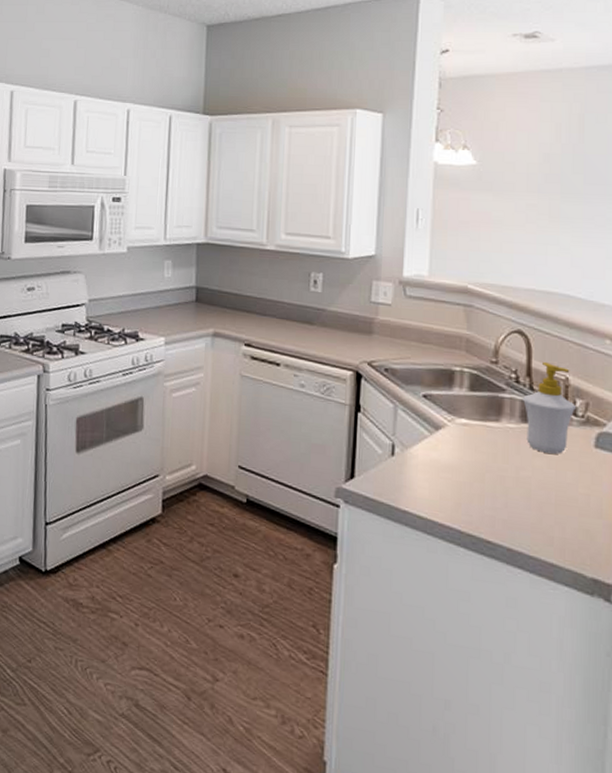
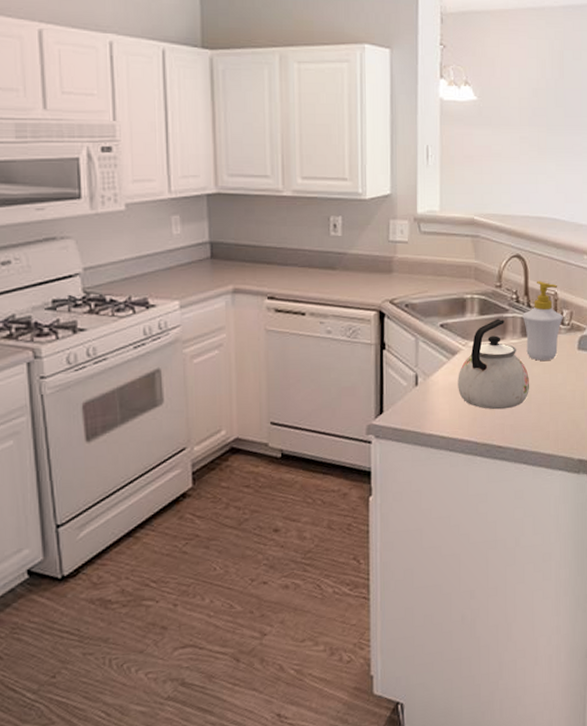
kettle: none [440,397,530,501] -> present [458,318,530,410]

